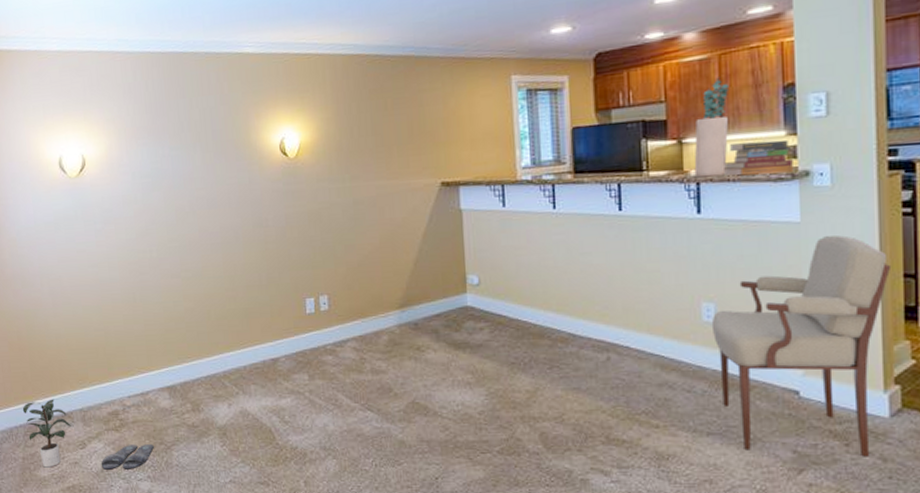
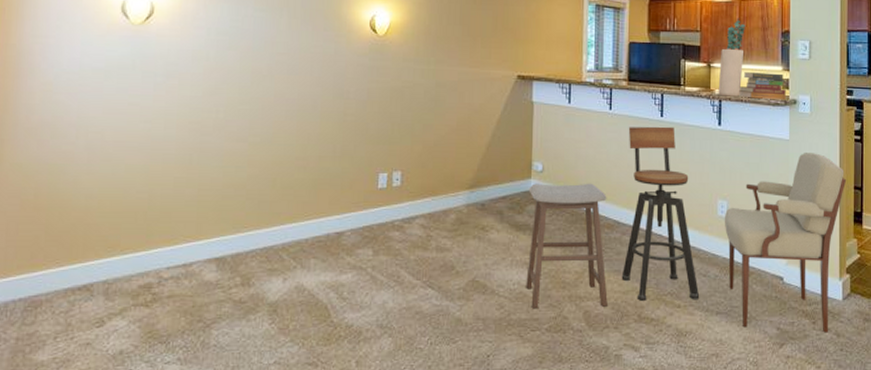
potted plant: present [22,399,71,468] -> none [26,268,89,350]
slippers: present [101,444,154,470] -> none [120,322,190,352]
bar stool: none [465,293,568,431] -> present [526,183,608,309]
bar stool: none [578,221,682,421] -> present [621,126,699,301]

